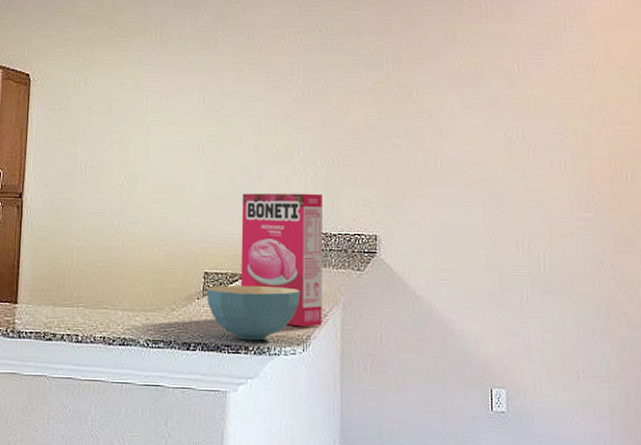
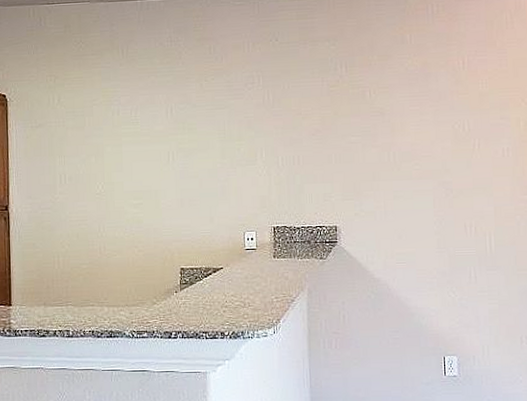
cereal bowl: present [206,285,301,341] -> none [183,277,270,327]
cereal box: present [240,193,322,327] -> none [211,191,290,312]

